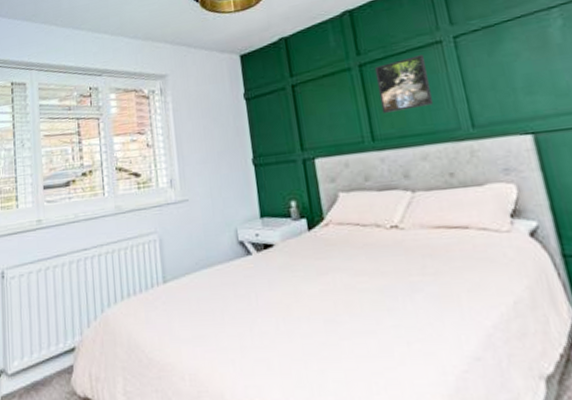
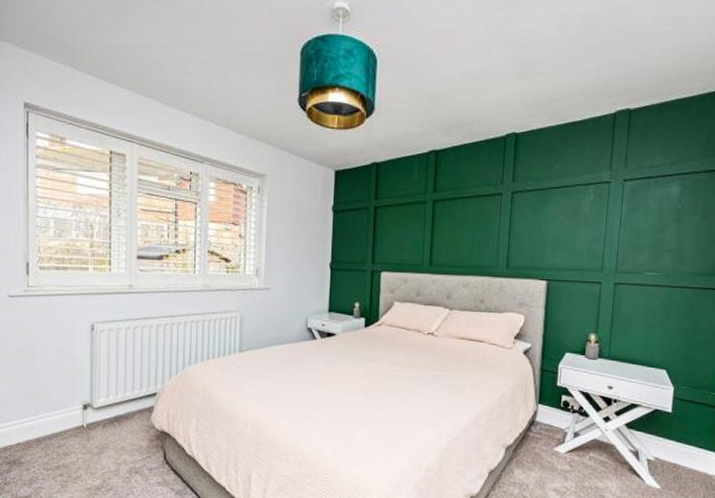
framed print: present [374,55,433,113] -> none [442,202,485,245]

